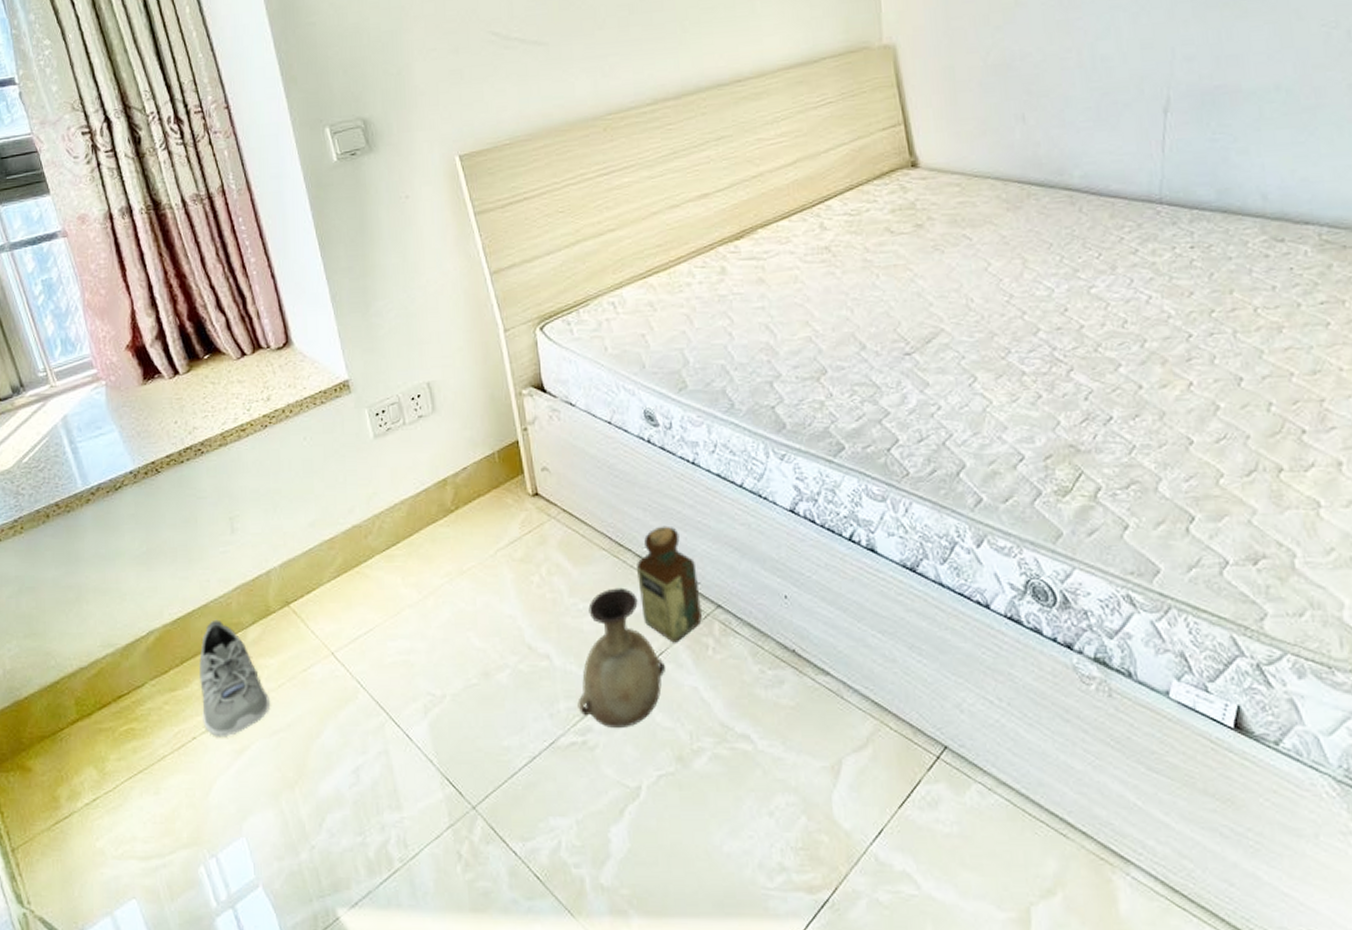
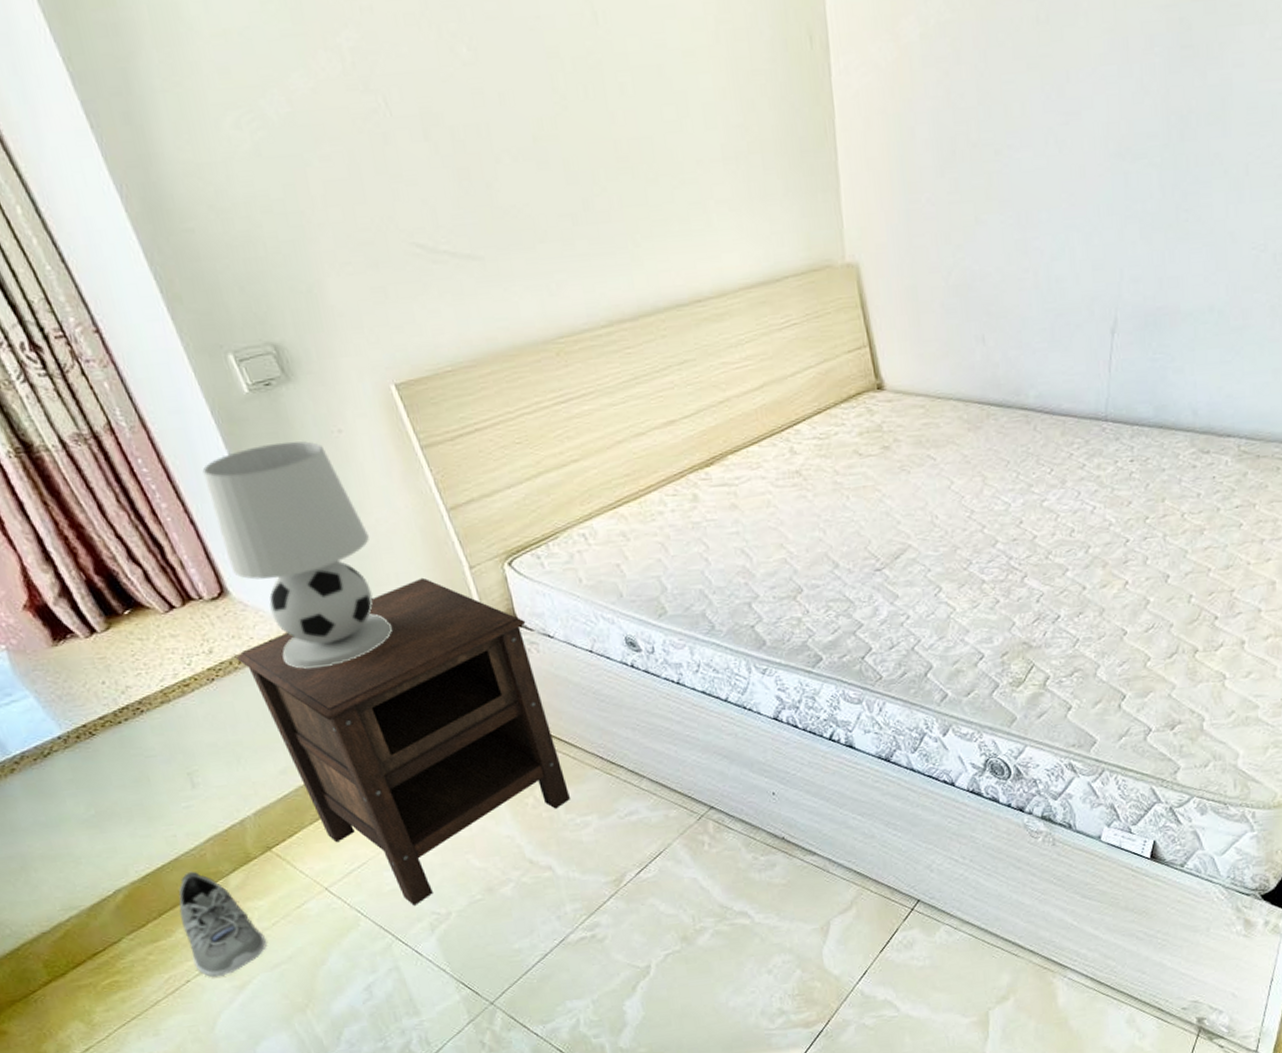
table lamp: none [289,205,428,422] -> present [202,441,393,669]
nightstand: none [289,338,575,683] -> present [236,577,570,906]
vase: present [577,587,665,728] -> none [583,800,665,921]
bottle: present [637,525,703,643] -> none [630,741,697,843]

